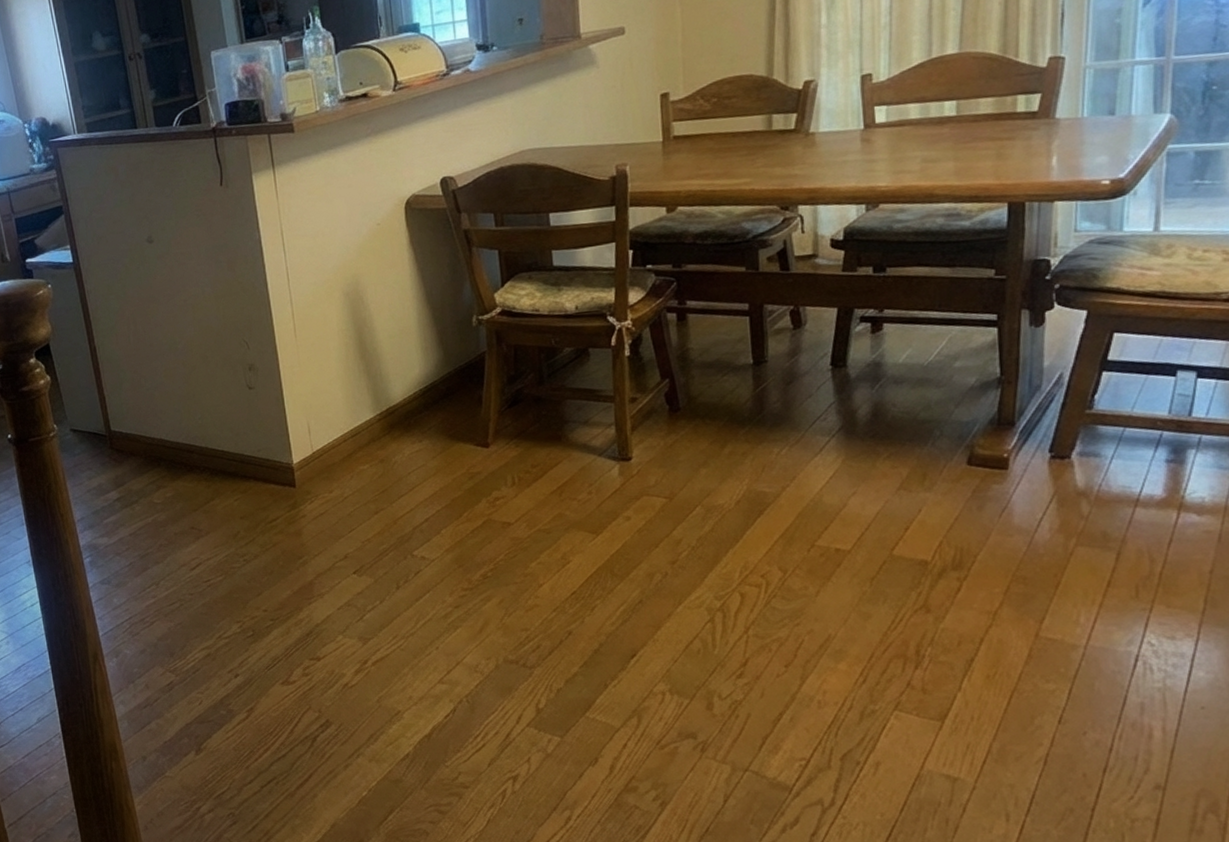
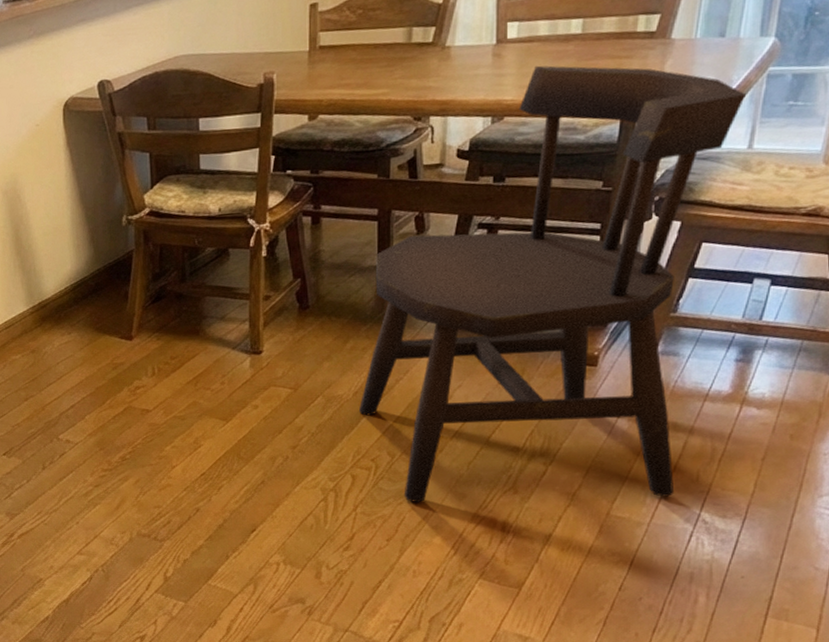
dining chair: none [743,149,1145,624] -> present [359,65,746,503]

